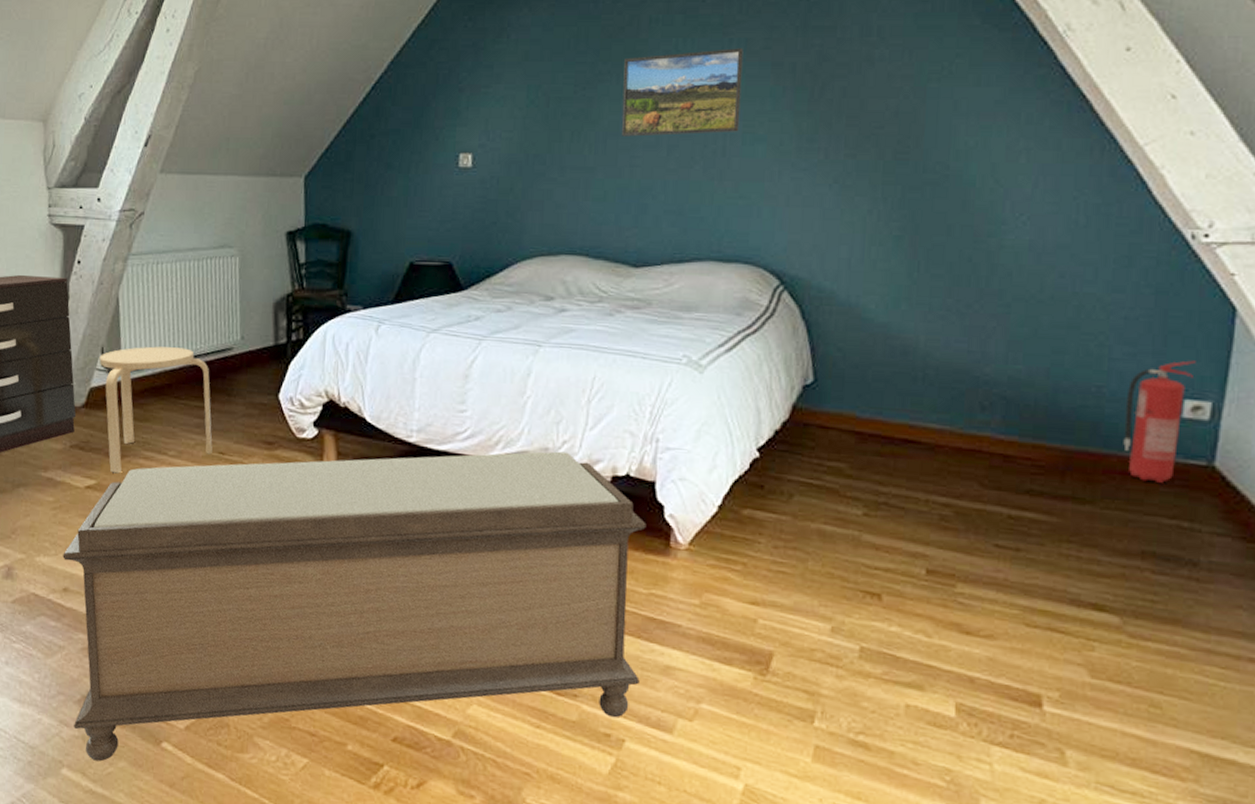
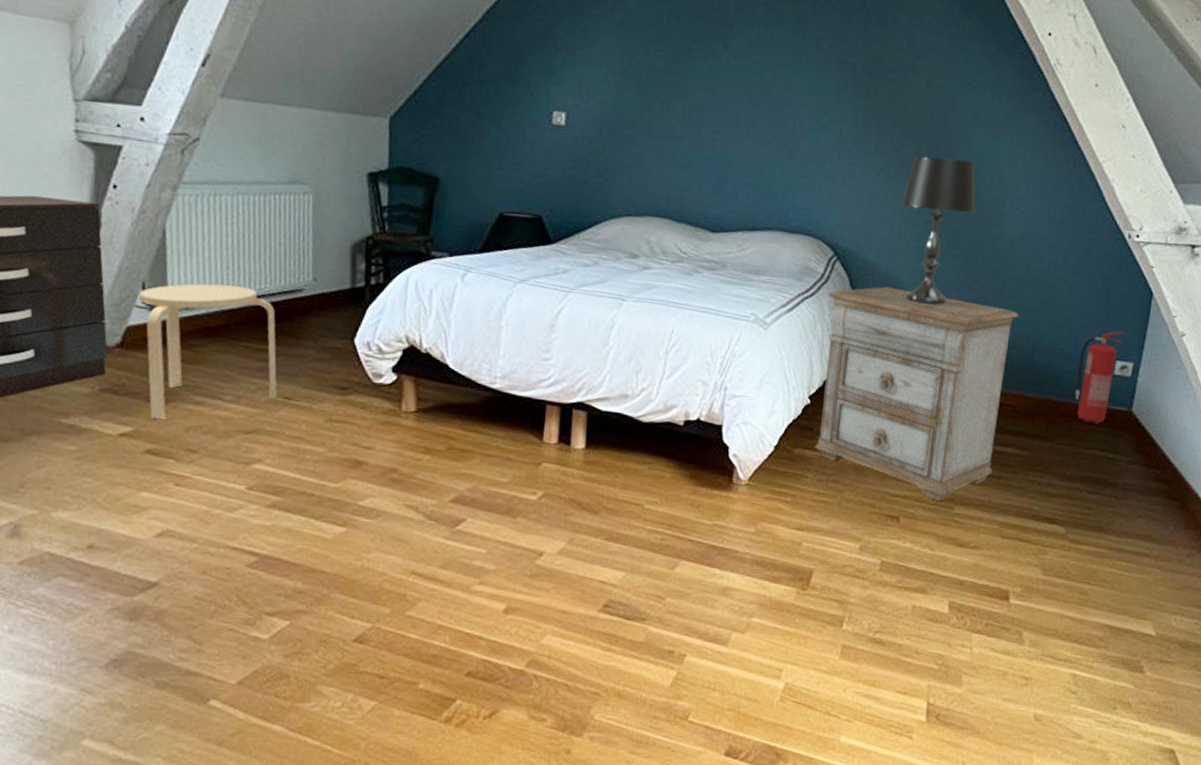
bench: present [62,451,647,762] -> none [87,397,713,728]
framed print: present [621,48,744,137] -> none [706,39,814,119]
nightstand: none [768,318,1034,577] -> present [815,286,1020,502]
table lamp: none [861,159,964,337] -> present [900,156,976,305]

